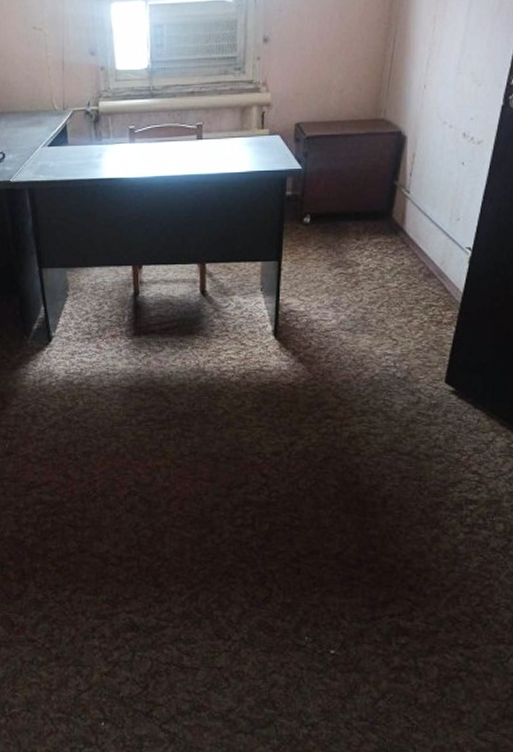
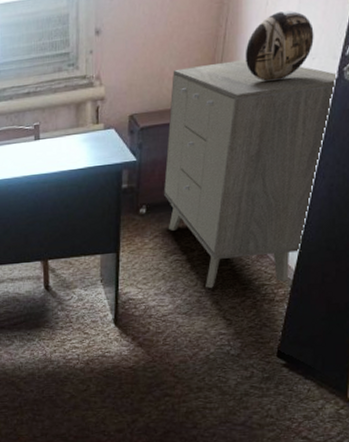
sideboard: none [328,79,504,305] -> present [163,59,338,288]
decorative bowl: none [412,37,480,104] -> present [245,9,314,82]

